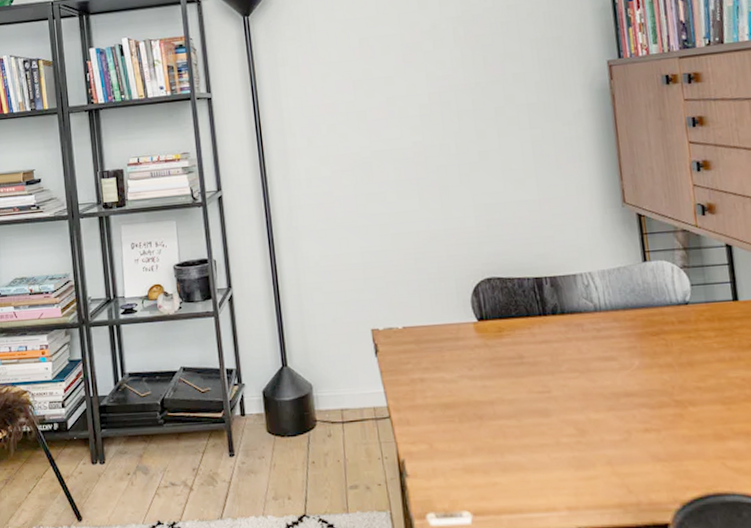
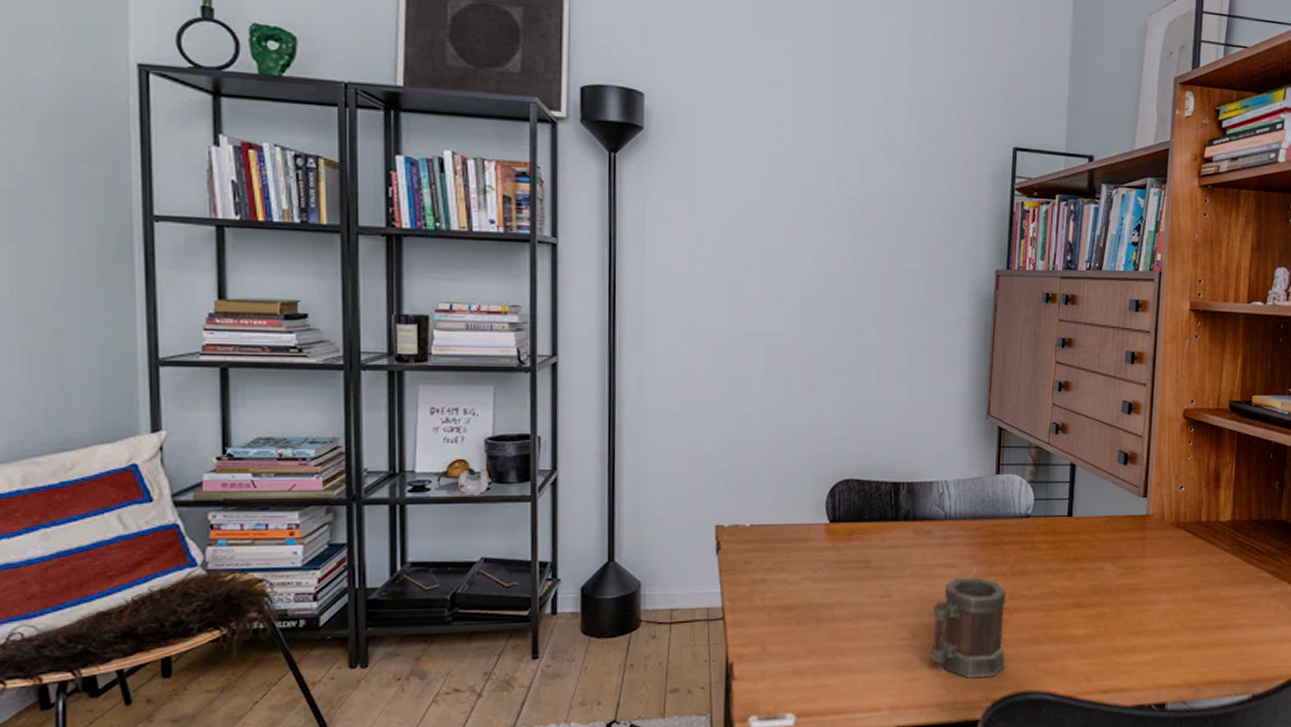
mug: none [597,369,690,477] -> present [931,577,1007,678]

